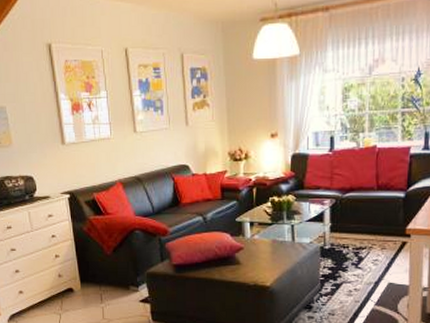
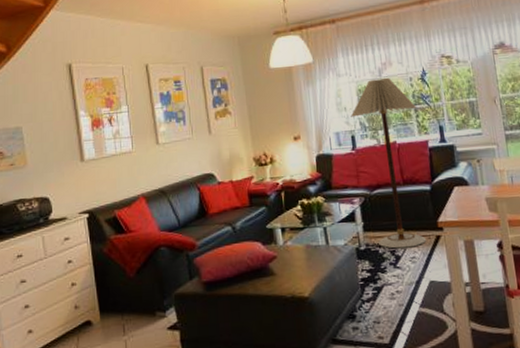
floor lamp: none [332,76,405,251] -> present [350,77,427,249]

